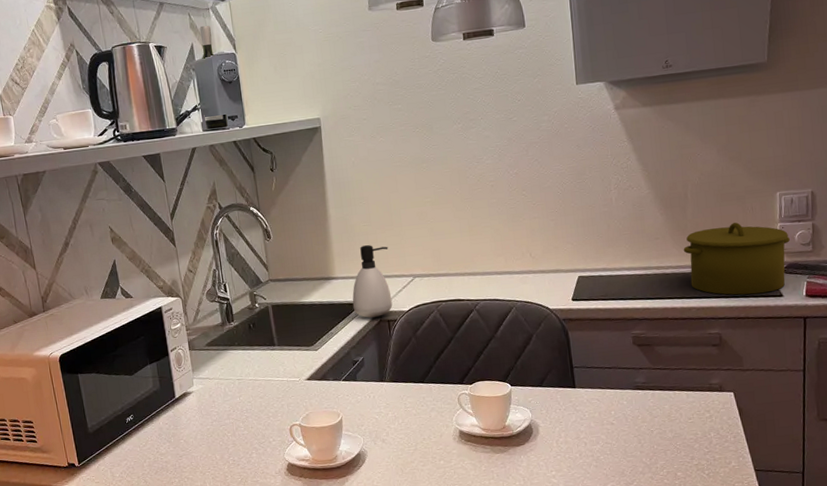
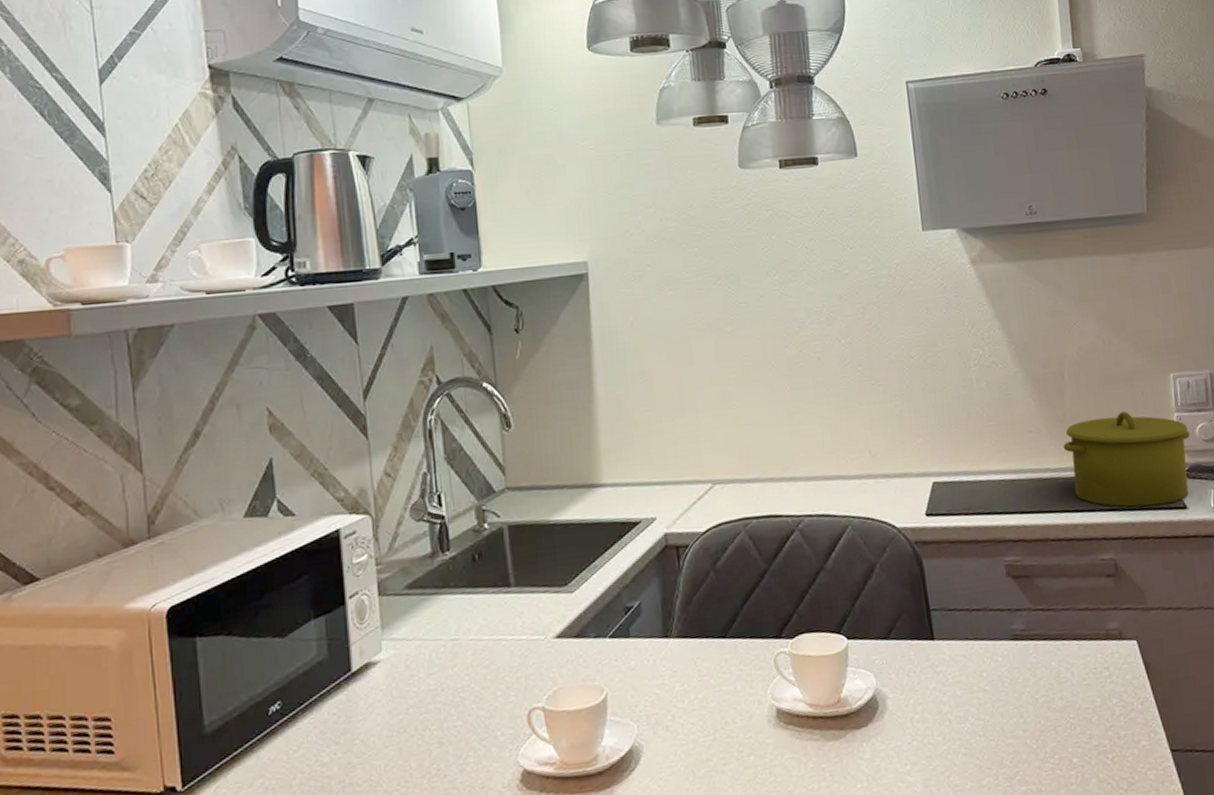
soap dispenser: present [352,245,393,318] -> none [626,438,683,543]

